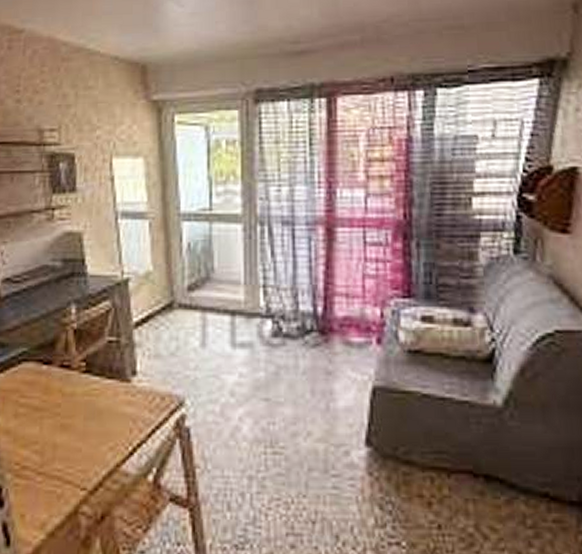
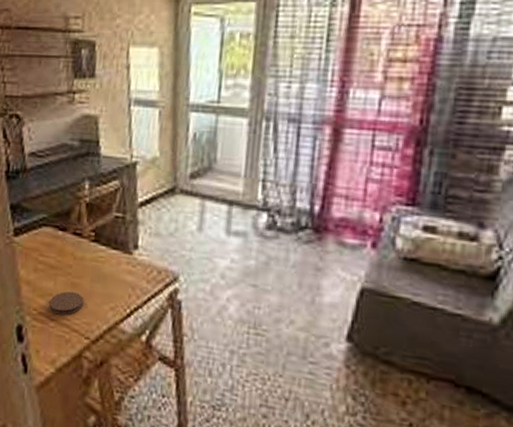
coaster: none [35,435,77,466] -> present [49,291,84,315]

